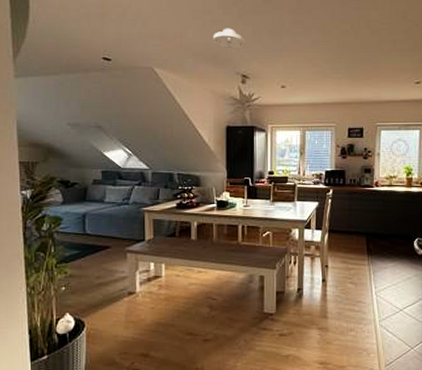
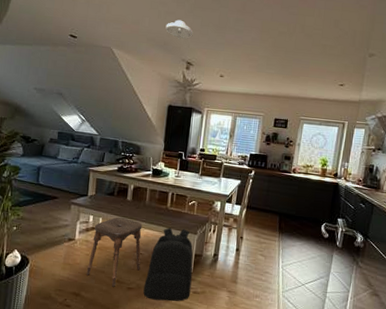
stool: none [153,260,216,341] -> present [86,217,143,287]
backpack: none [222,264,276,350] -> present [143,227,194,302]

